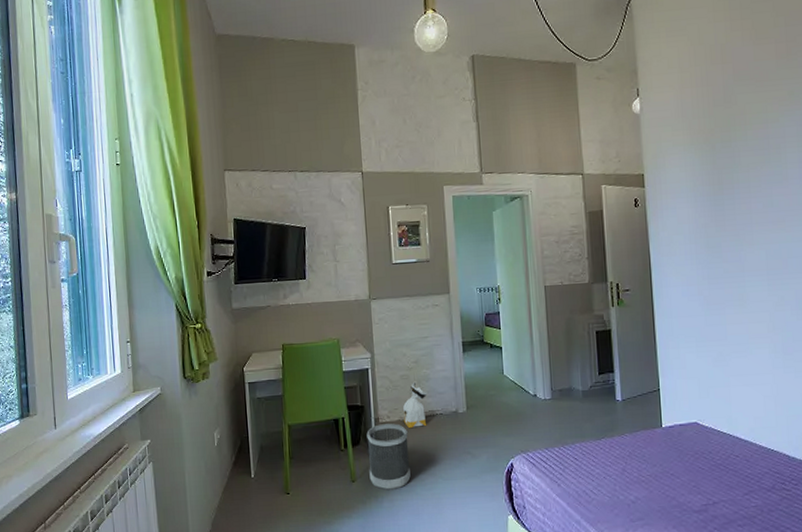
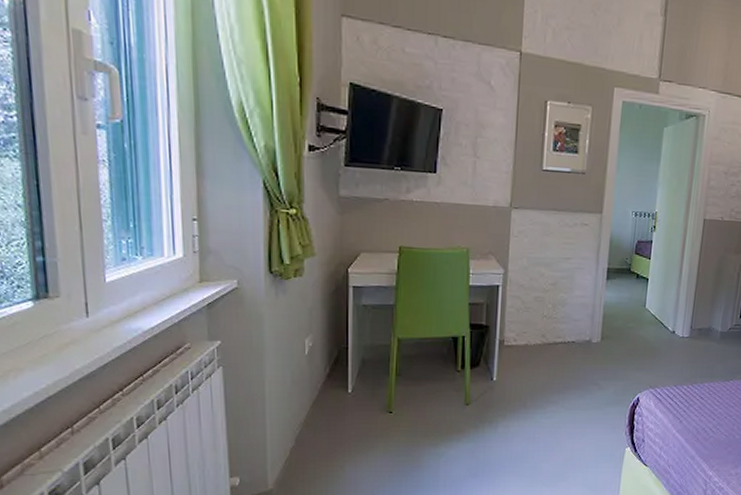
wastebasket: present [366,423,411,491] -> none [486,347,534,417]
bag: present [403,382,428,429] -> none [531,306,562,355]

